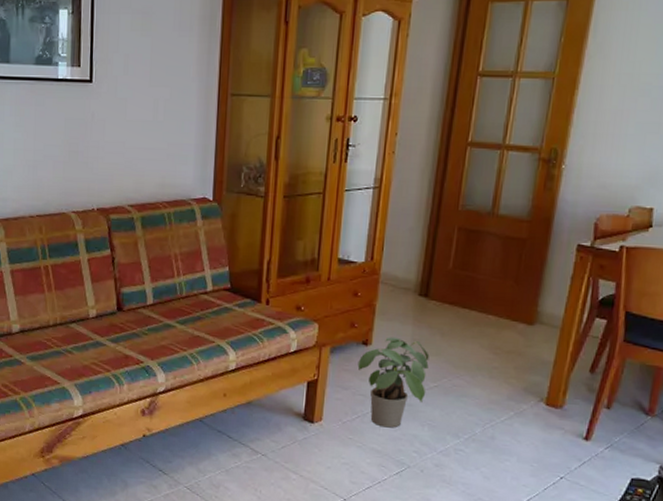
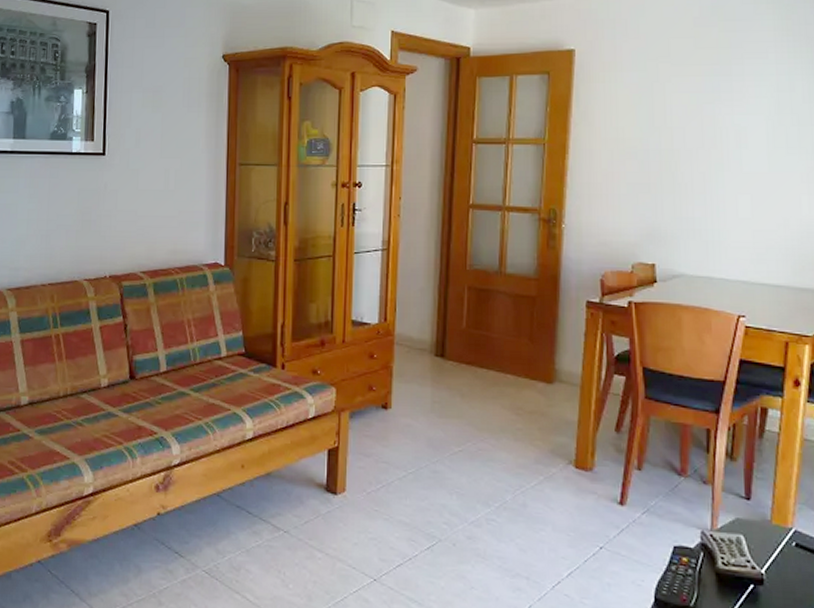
potted plant: present [357,337,430,428] -> none [378,399,451,498]

